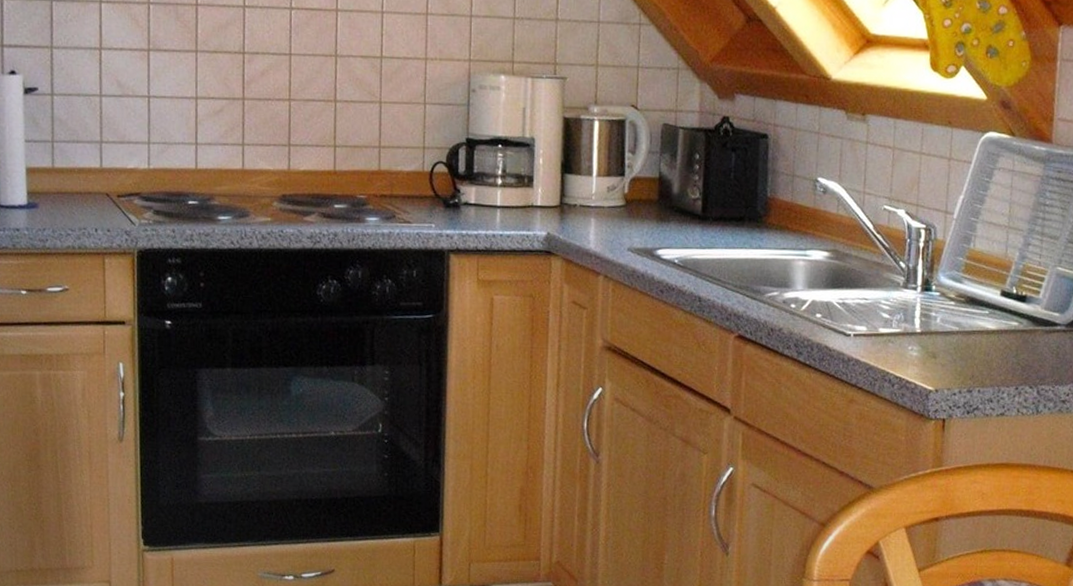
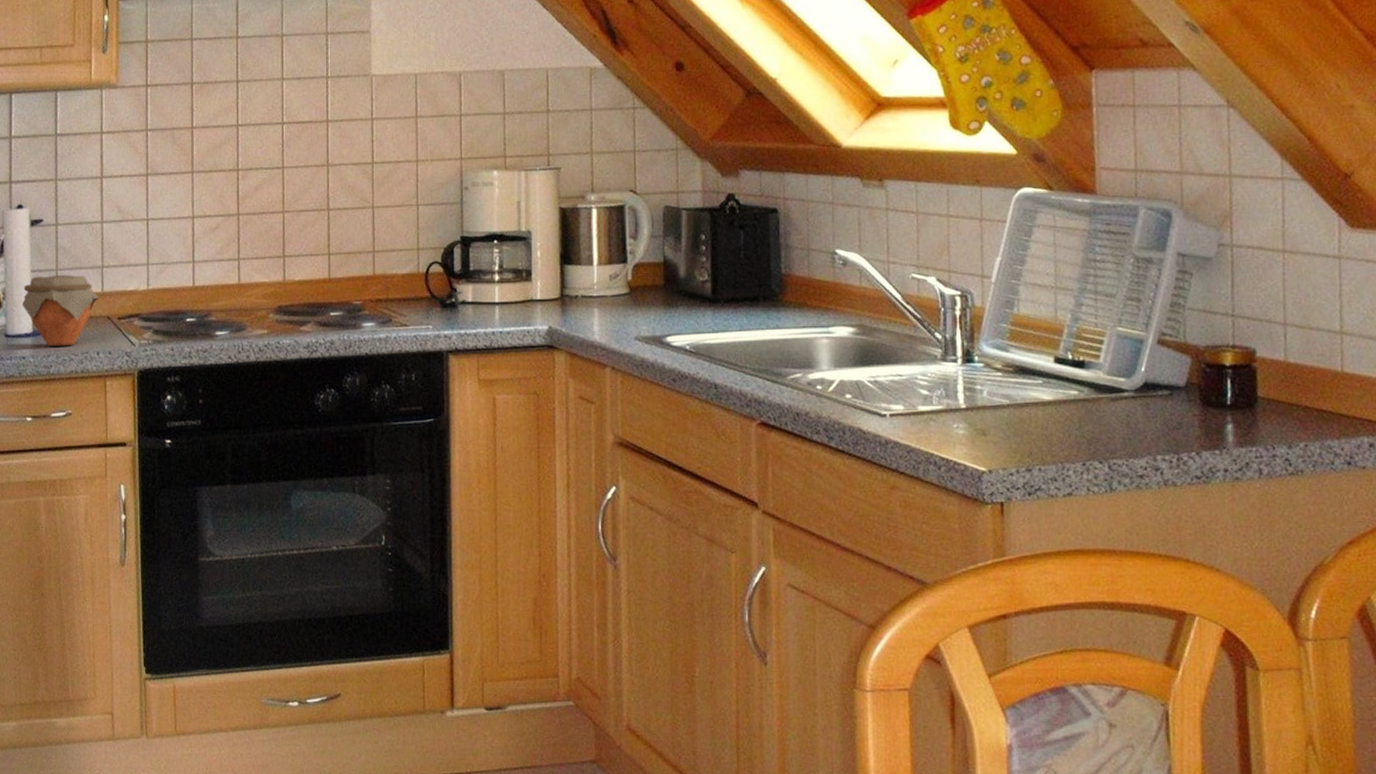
jar: none [15,146,98,221] -> present [21,275,99,347]

